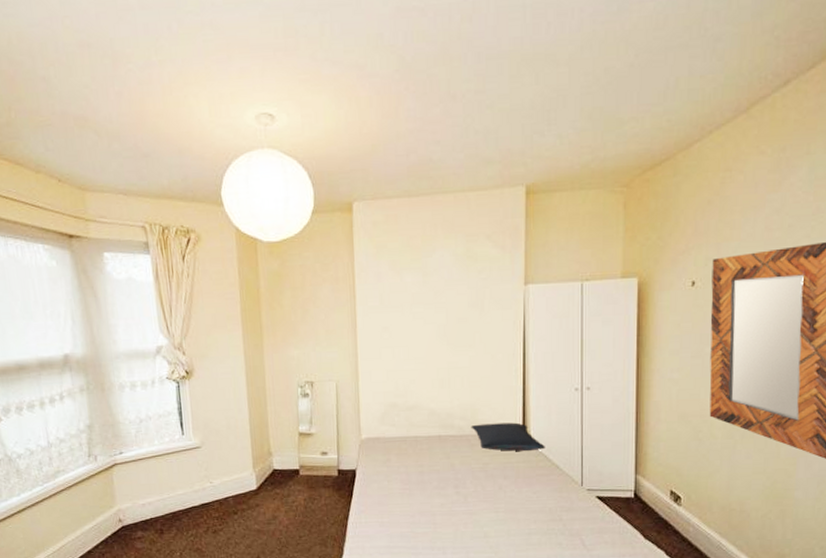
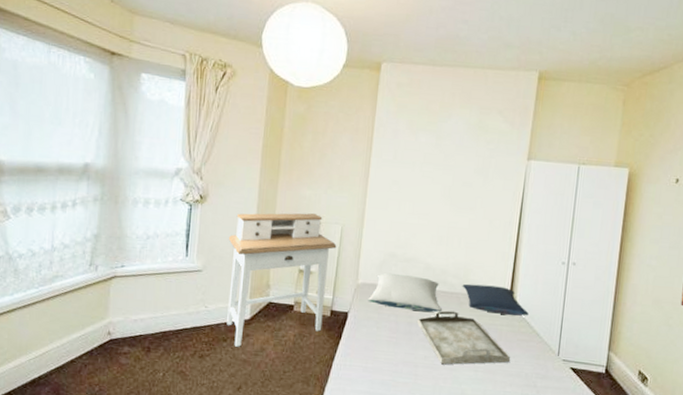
desk: none [221,374,334,518] -> present [227,213,337,347]
pillow: none [374,423,453,459] -> present [368,273,442,312]
serving tray: none [428,454,531,510] -> present [416,310,510,365]

